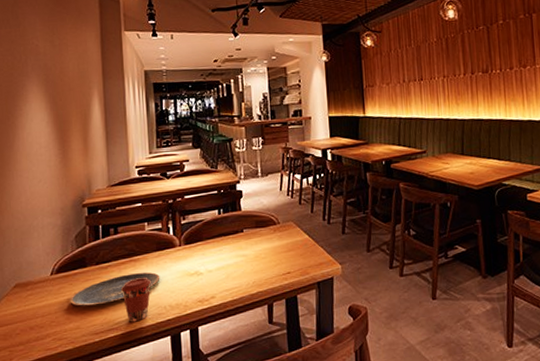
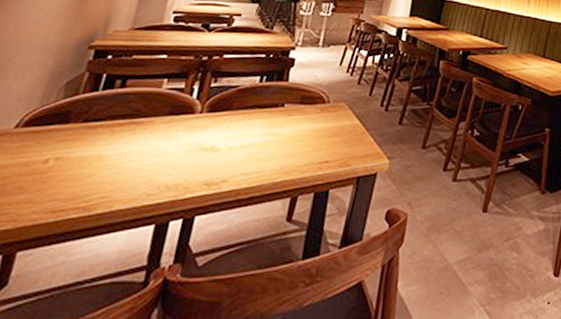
plate: present [70,272,160,306] -> none [29,138,164,175]
coffee cup: present [120,277,152,322] -> none [103,145,151,202]

